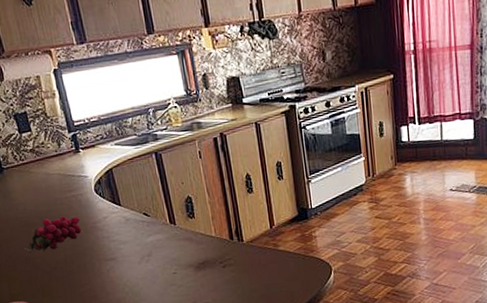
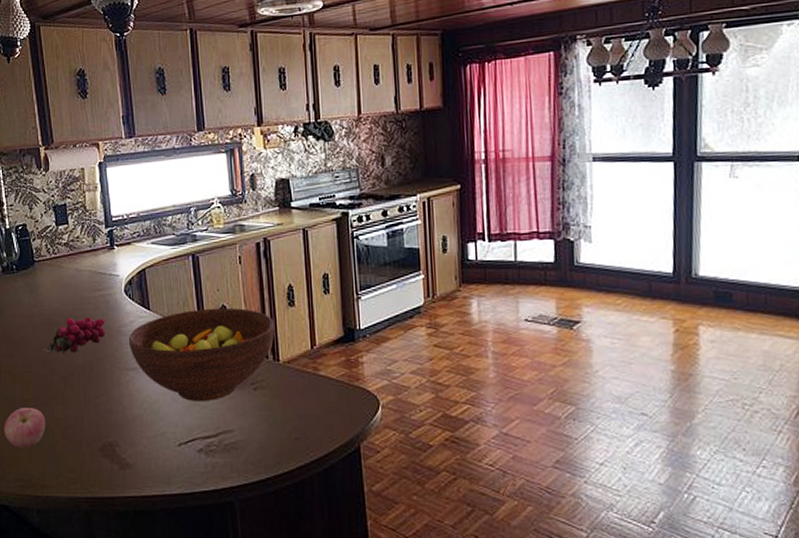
fruit bowl: none [103,198,238,282] -> present [128,307,276,401]

